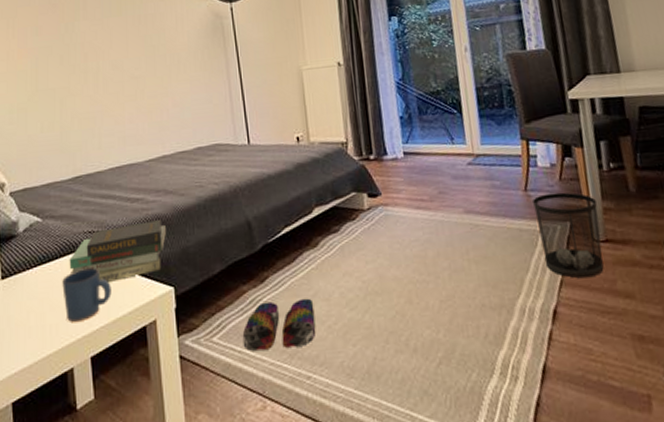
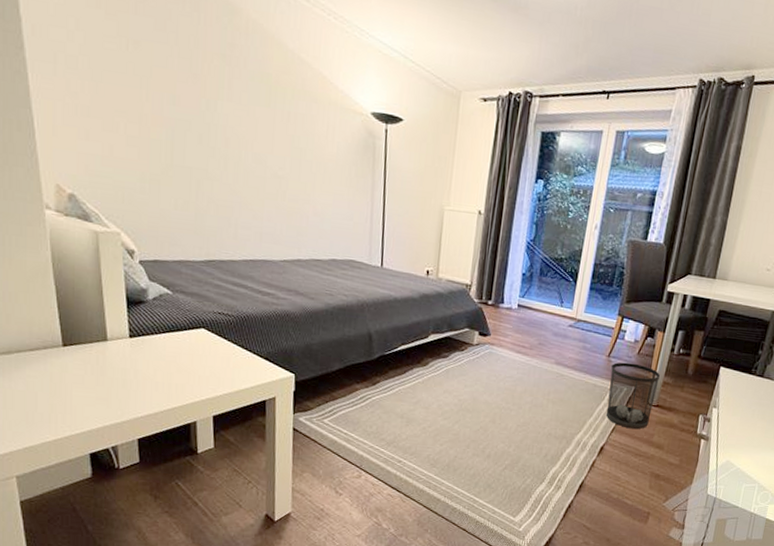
mug: present [62,268,112,322] -> none [189,343,237,386]
books: present [69,220,166,282] -> none [197,313,293,360]
slippers: present [242,298,316,351] -> none [349,400,415,439]

